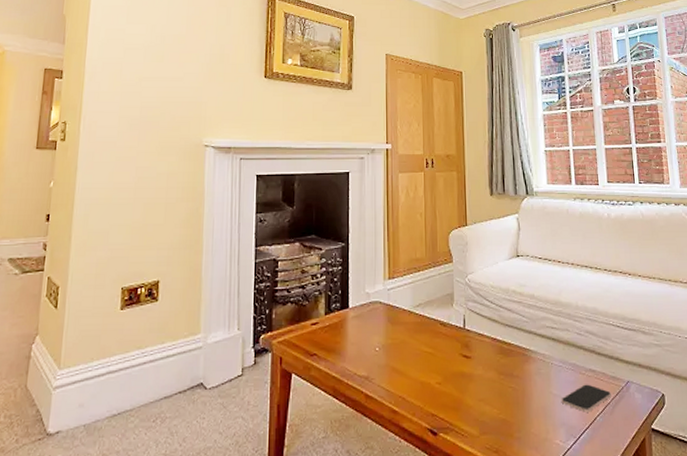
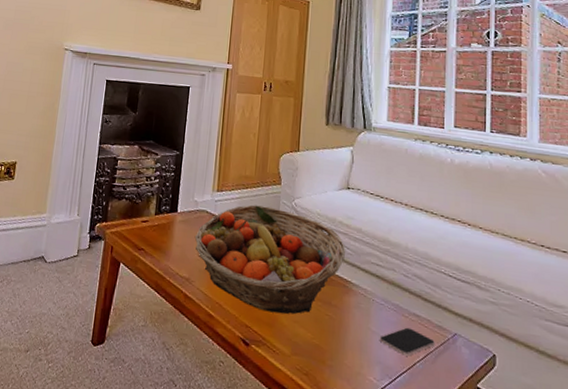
fruit basket: none [370,287,521,396] -> present [194,204,345,315]

